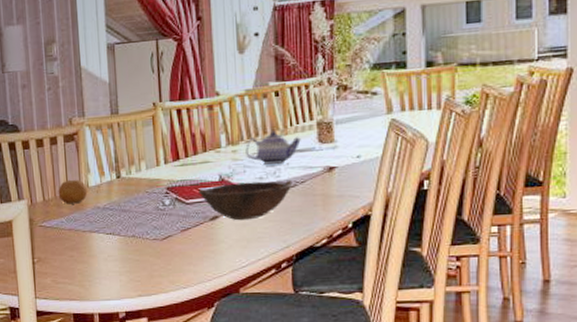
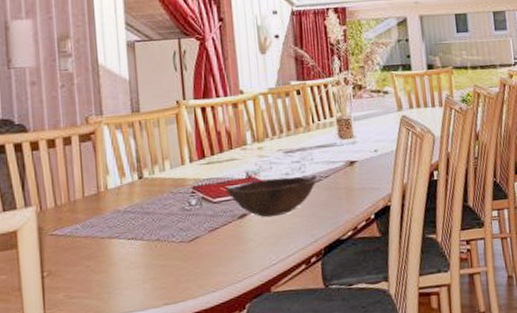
fruit: present [58,179,88,204] -> none [72,181,107,209]
teapot: present [245,130,301,165] -> none [271,127,323,161]

